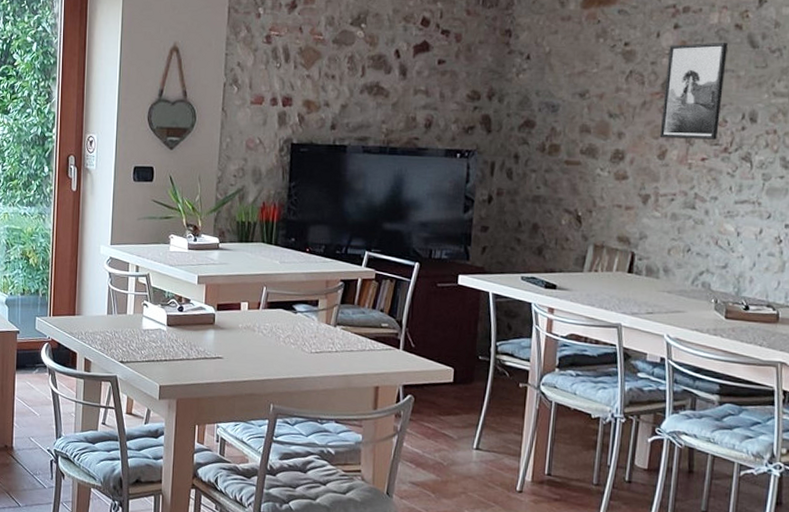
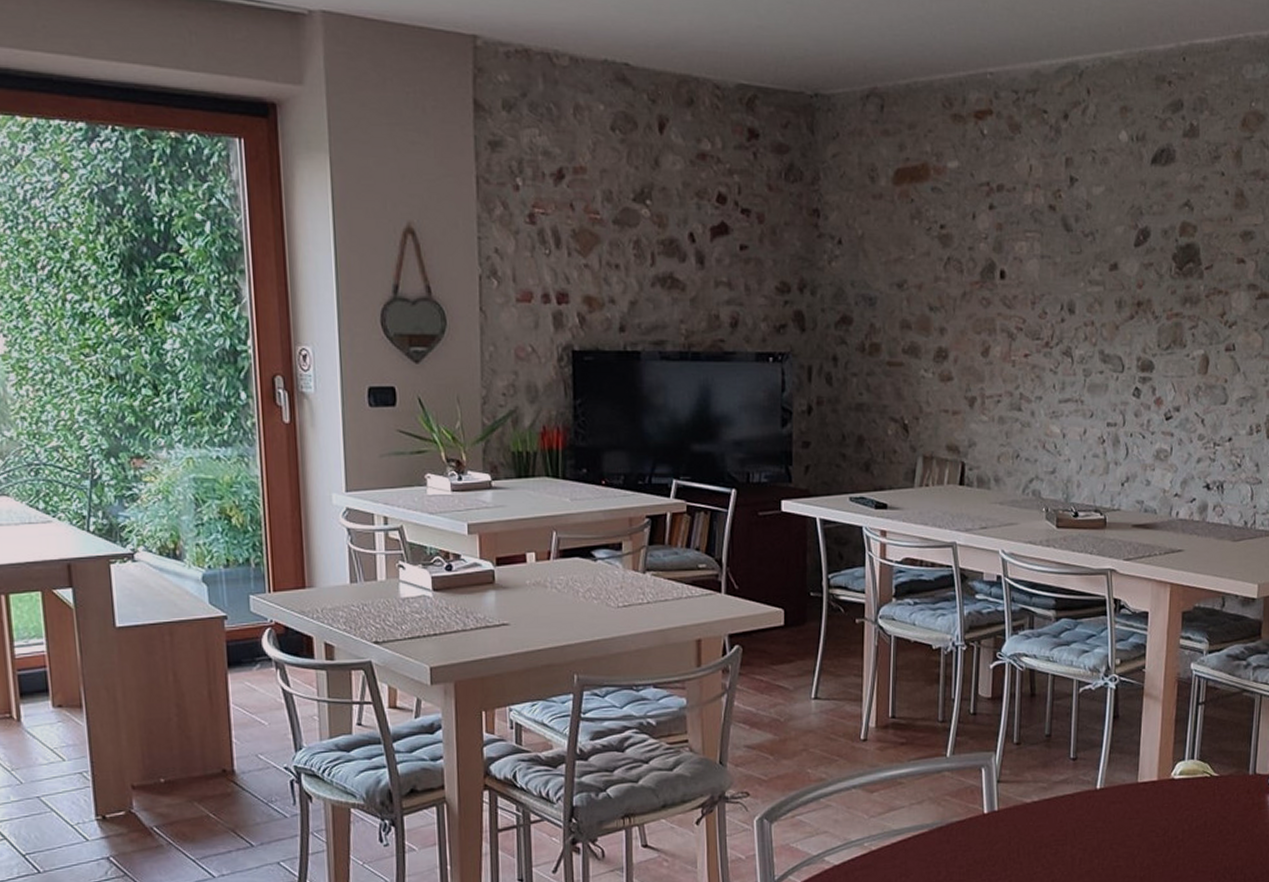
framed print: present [659,42,728,140] -> none [982,224,1043,333]

